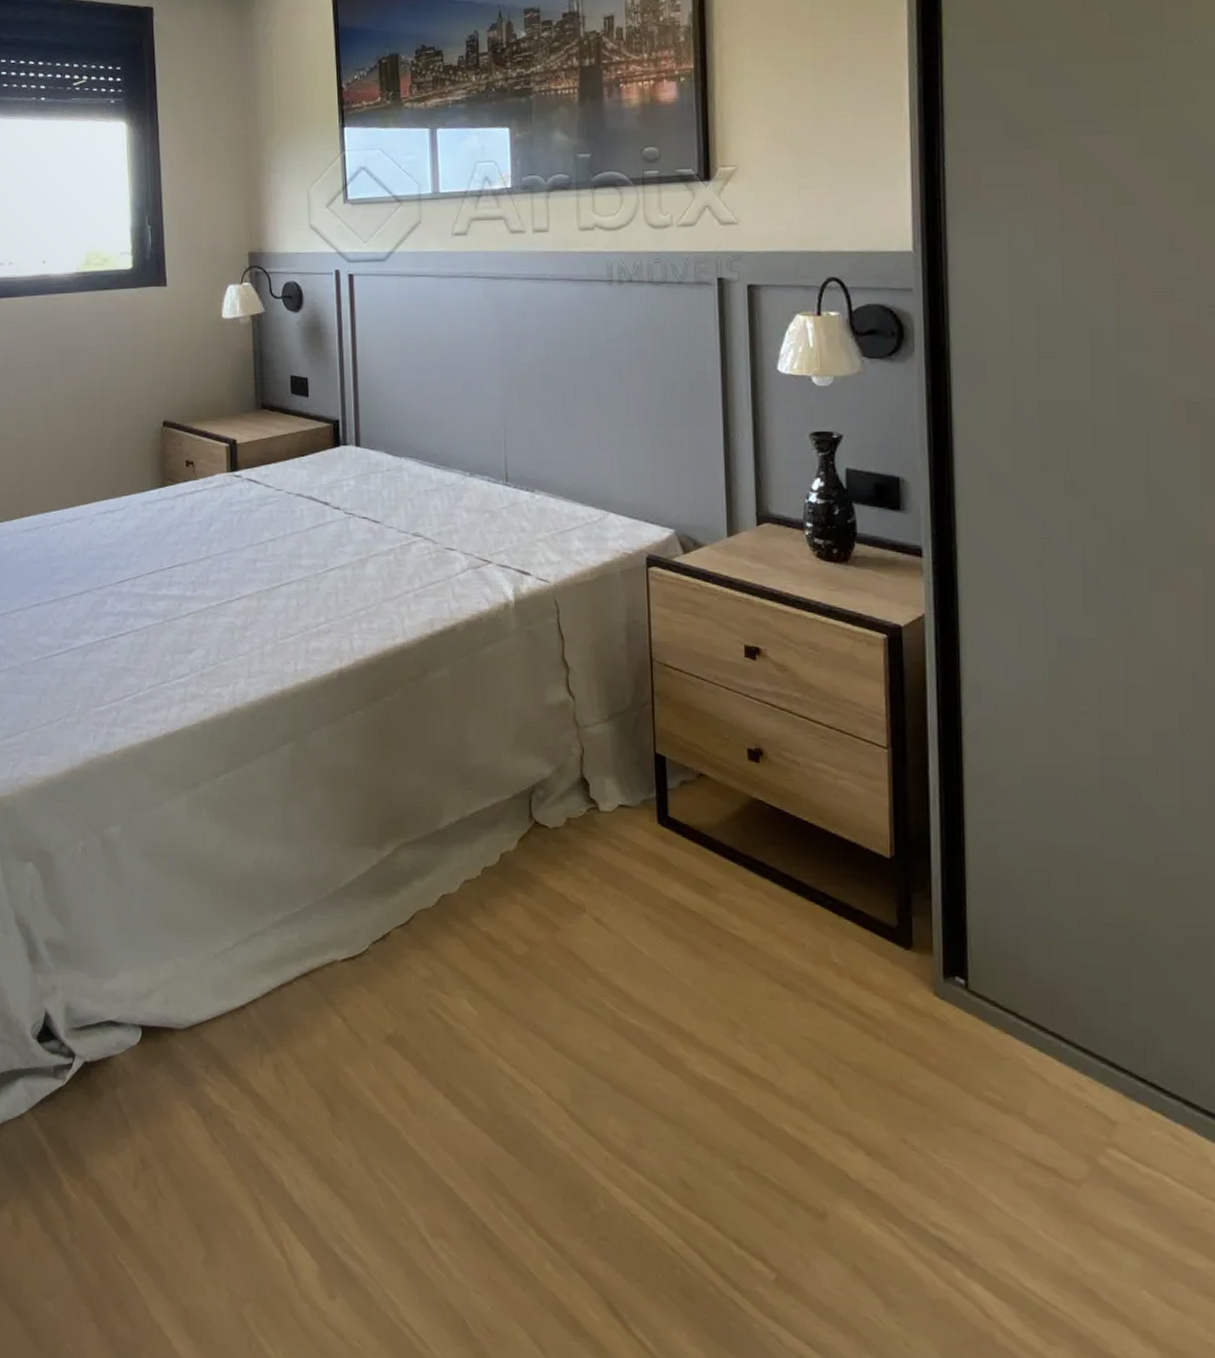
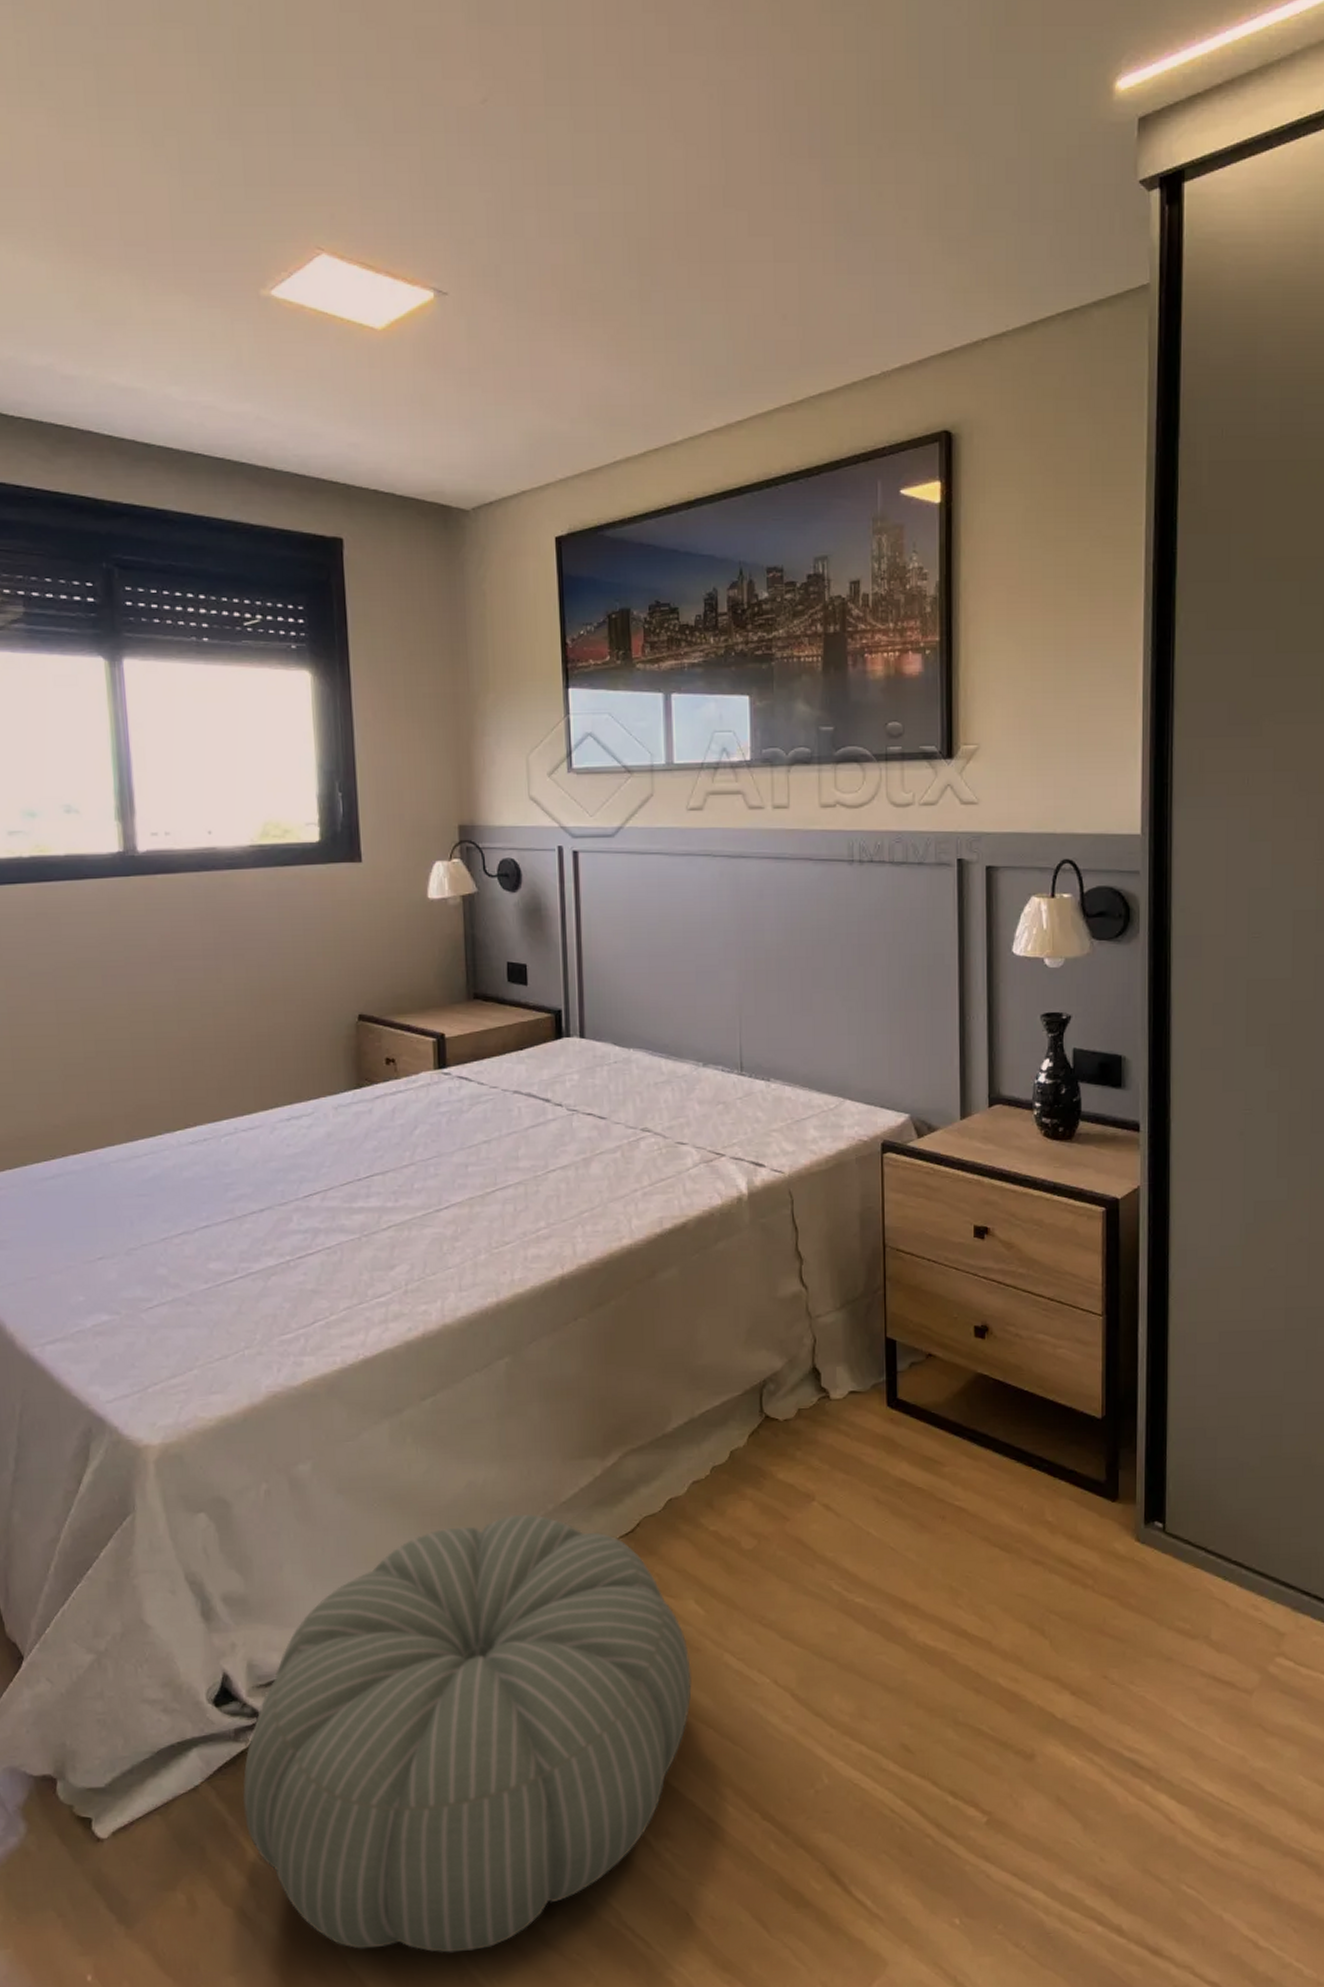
pouf: none [60,895,466,1318] -> present [242,1515,692,1953]

